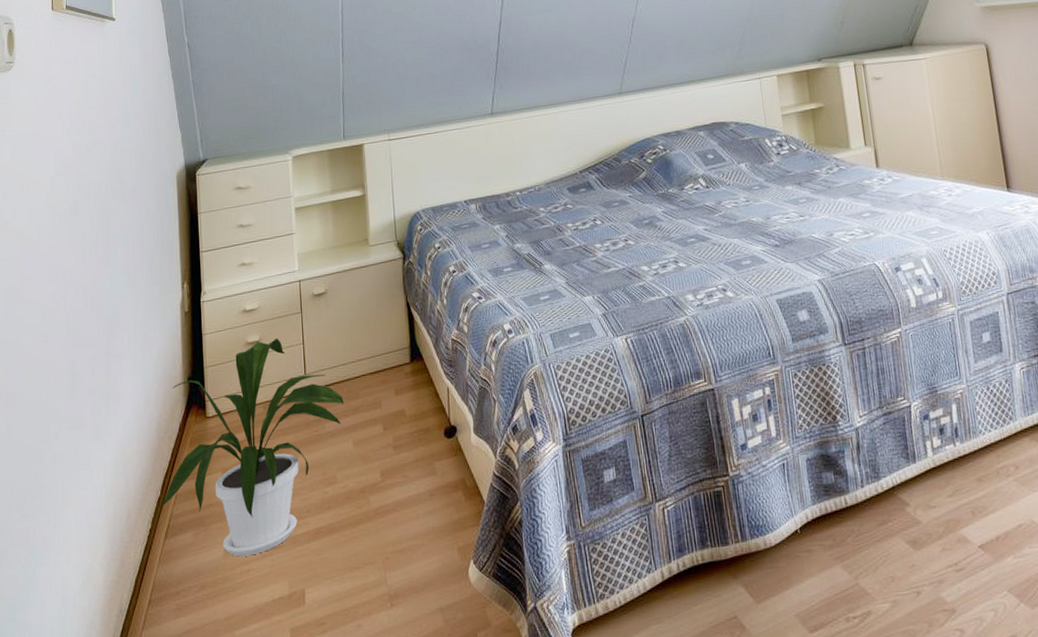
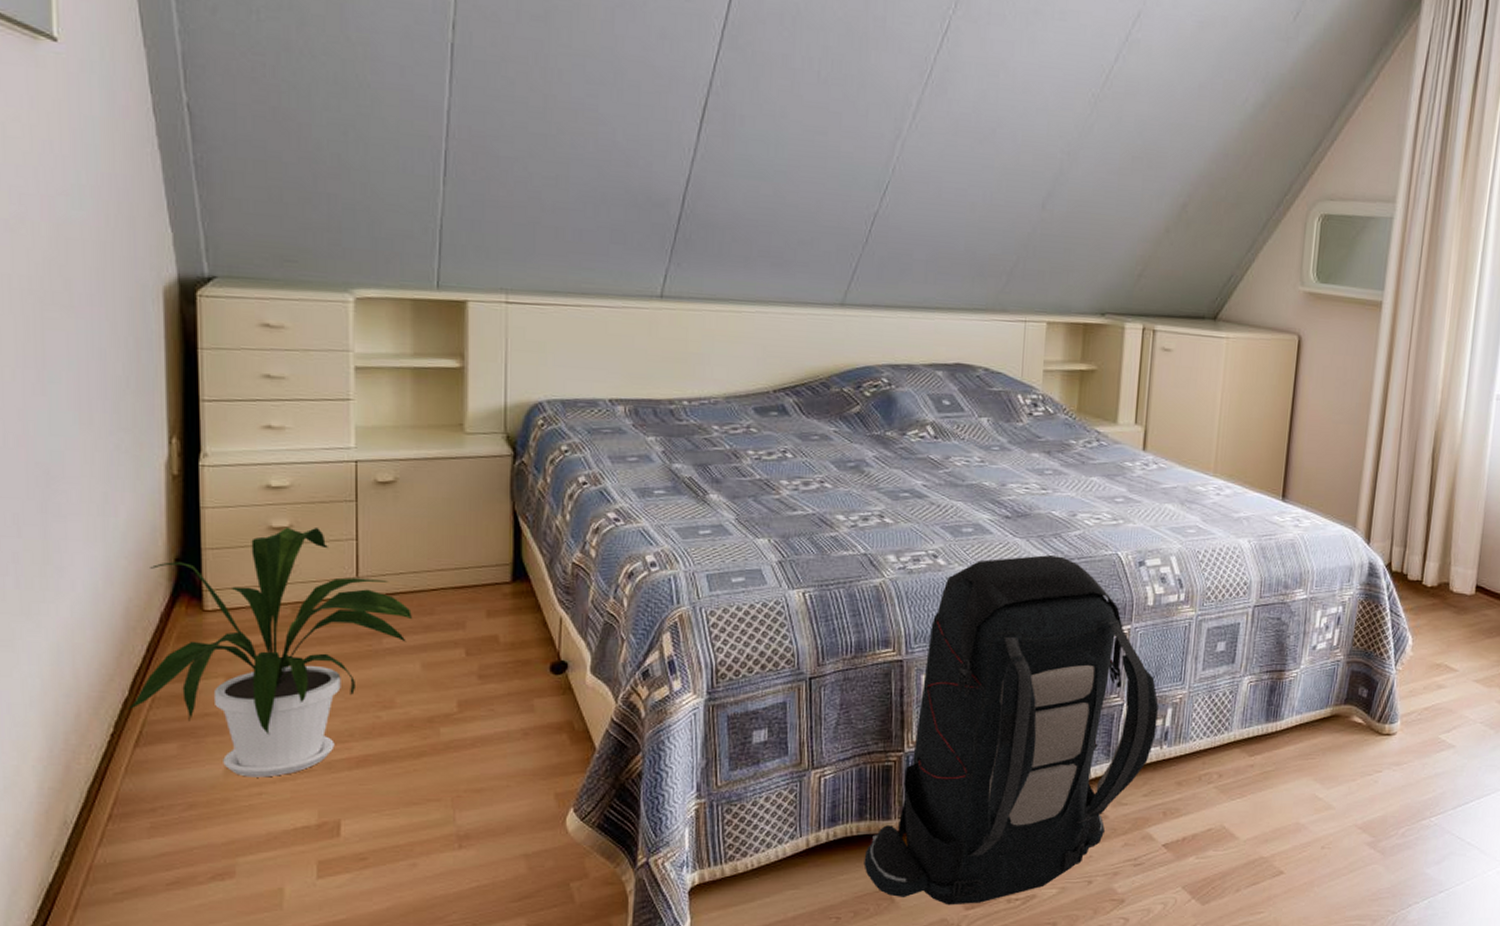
backpack: none [712,273,947,629] -> present [864,554,1159,905]

